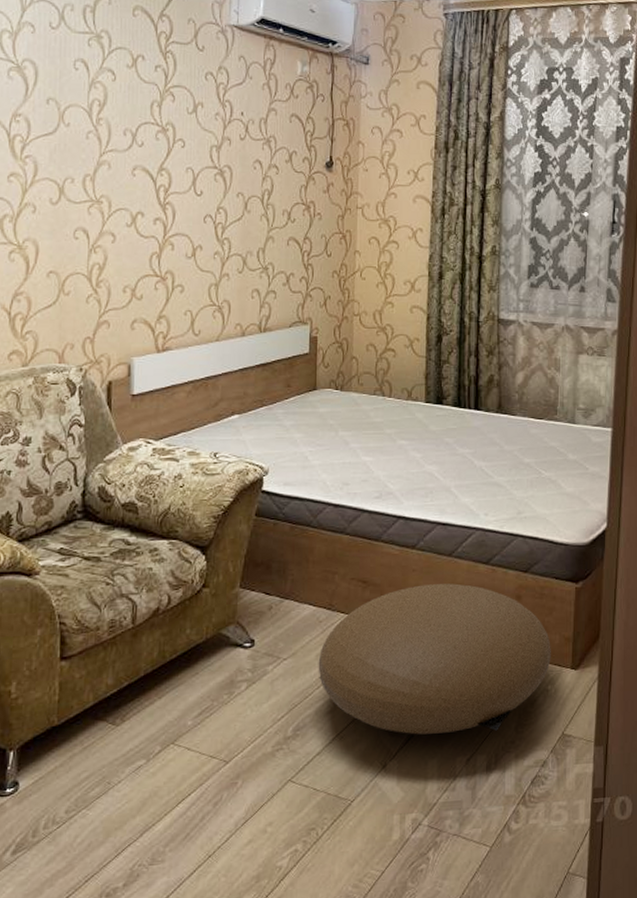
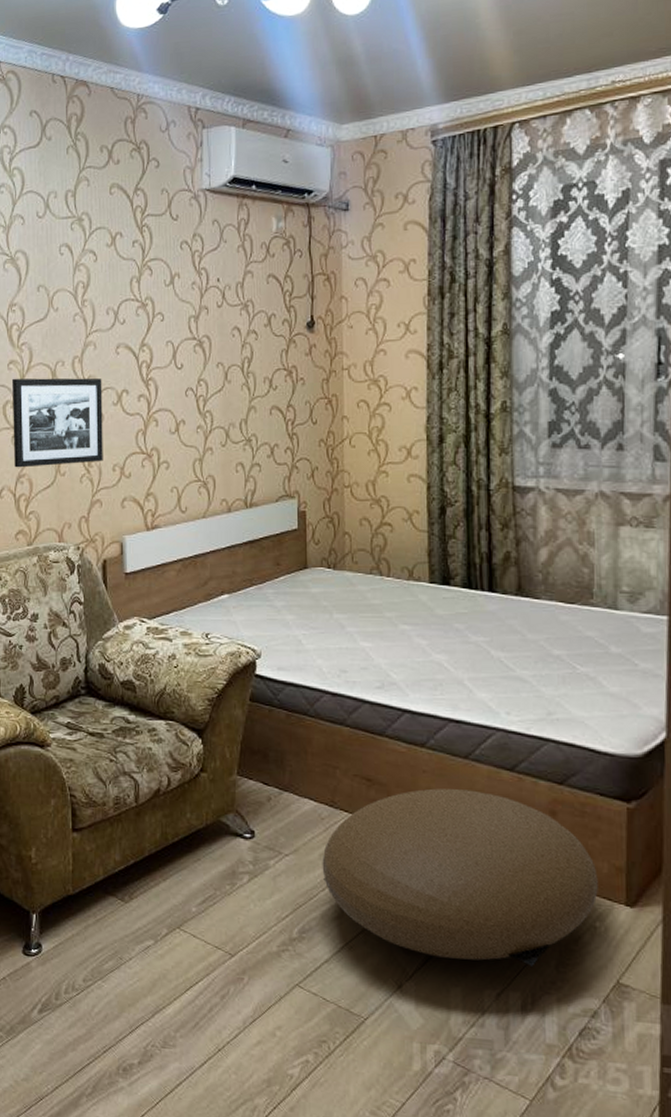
picture frame: none [10,191,116,286] -> present [12,378,103,468]

